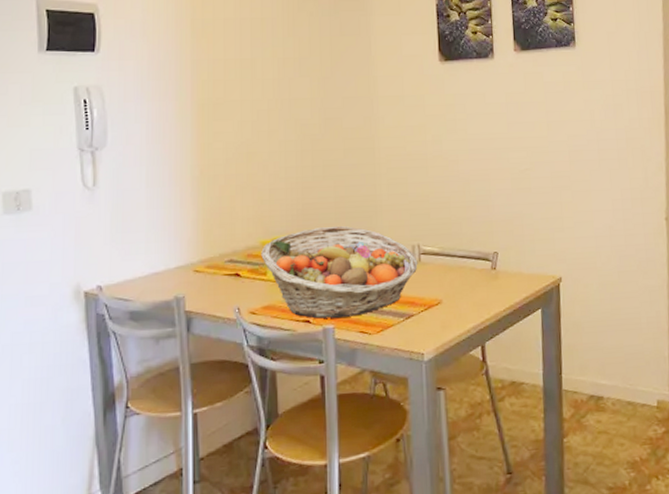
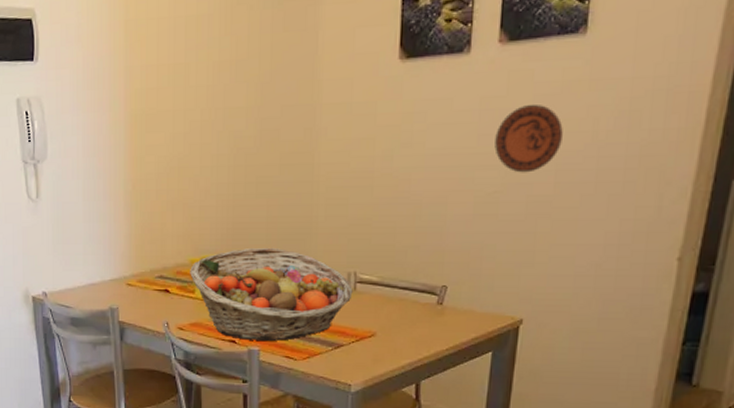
decorative plate: none [521,99,570,154] -> present [494,104,563,173]

